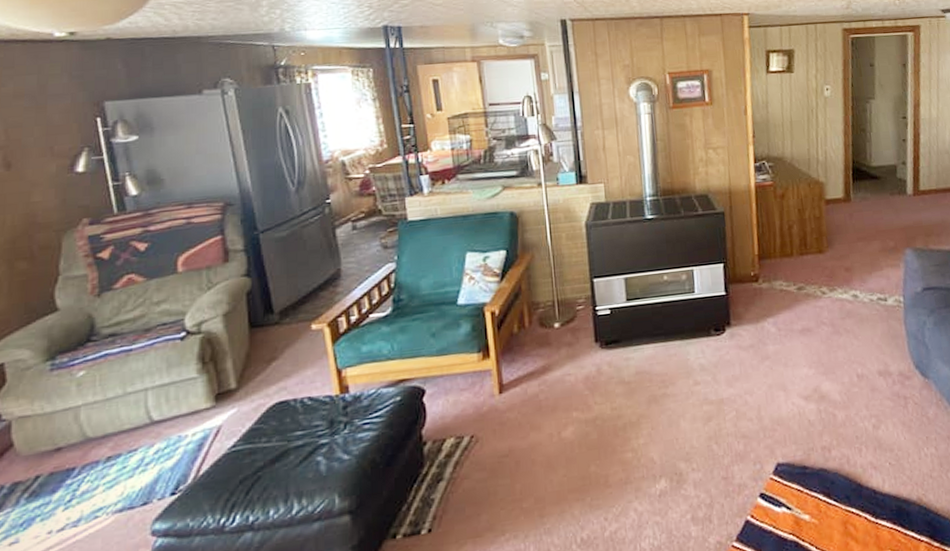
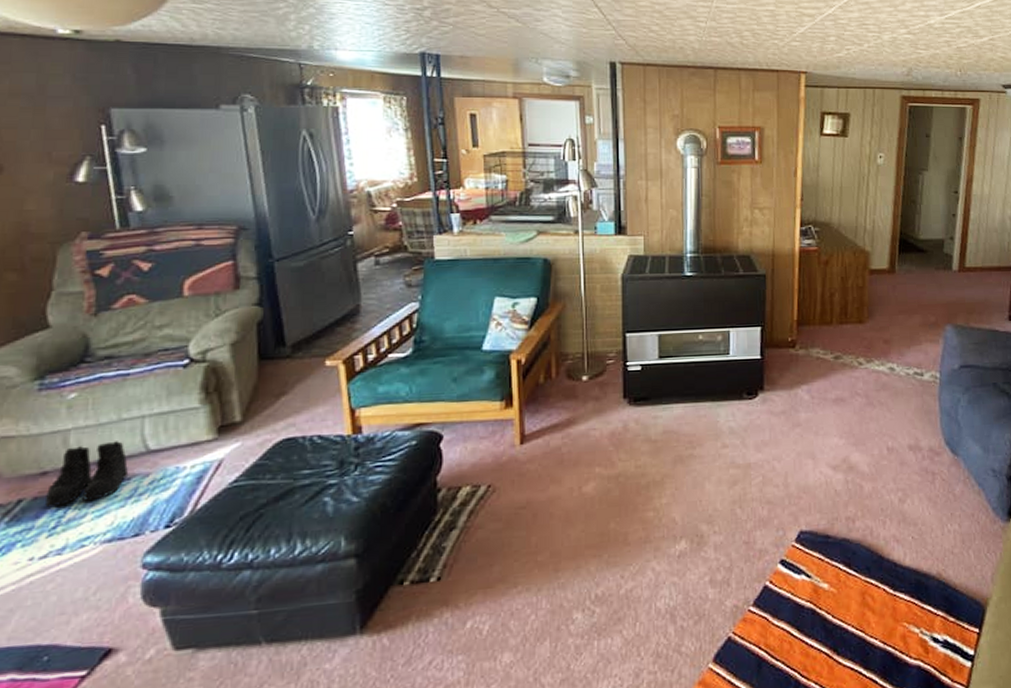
boots: none [61,414,136,483] -> present [45,441,129,508]

